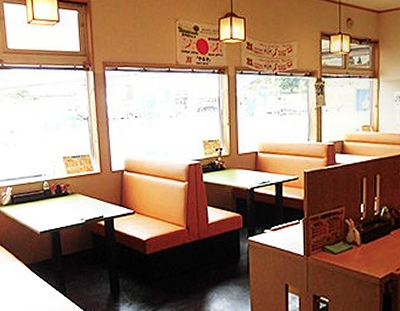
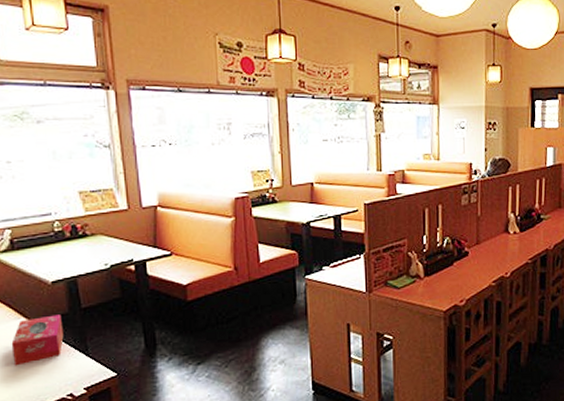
tissue box: none [9,260,48,300] -> present [11,314,64,366]

